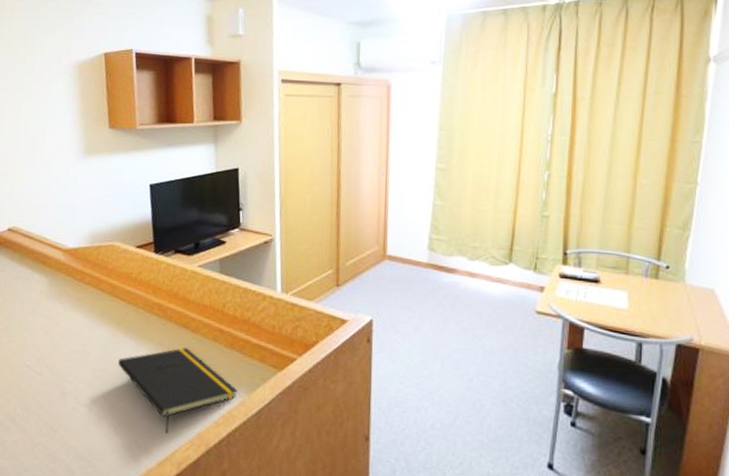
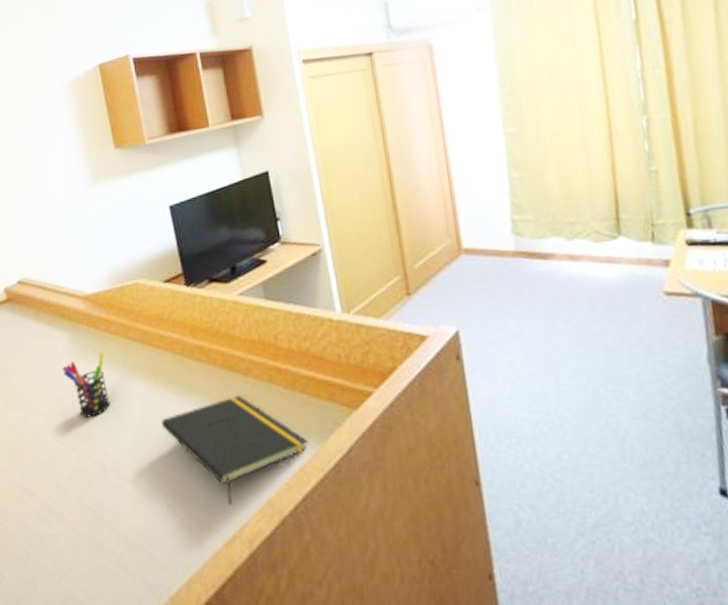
pen holder: none [38,297,77,350] -> present [62,352,110,418]

